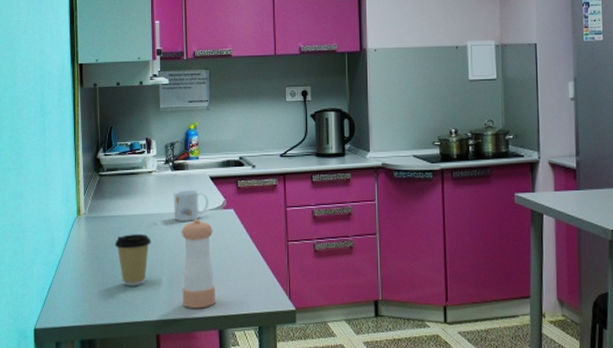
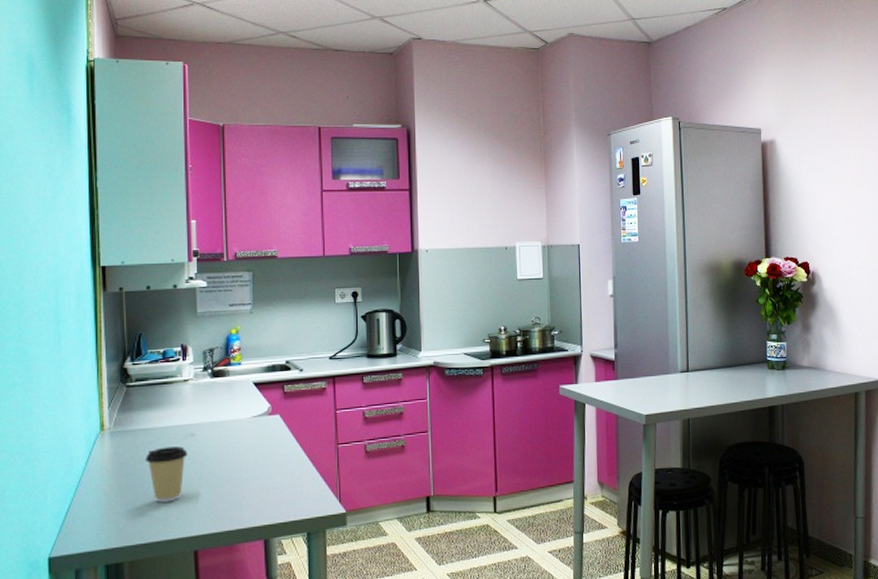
mug: present [174,190,209,221] -> none [213,397,253,431]
pepper shaker: present [181,219,216,308] -> none [221,427,260,520]

